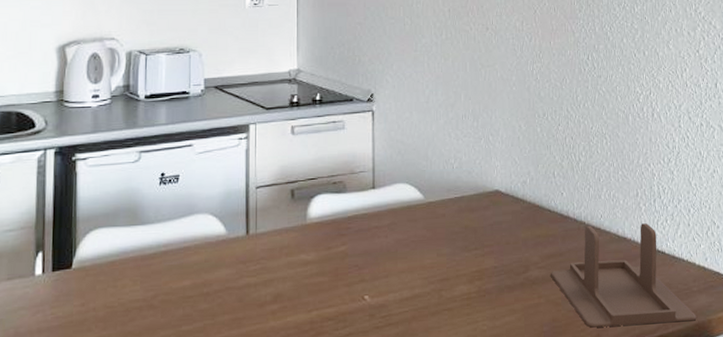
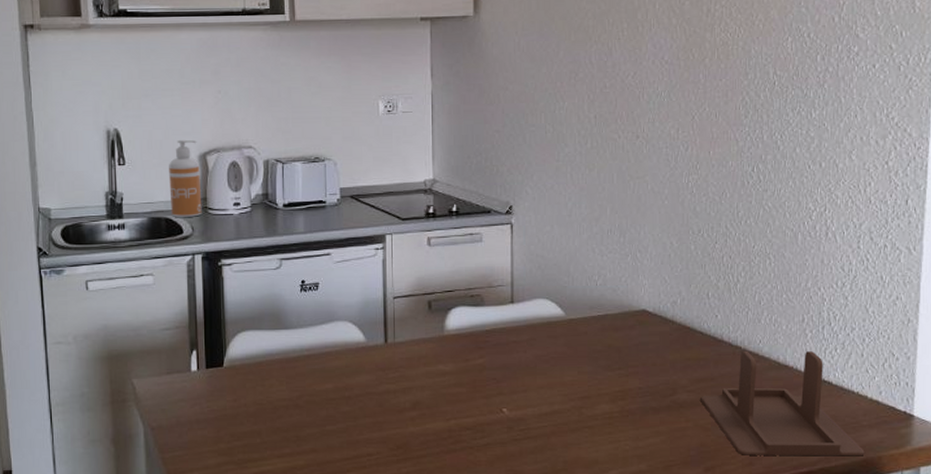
soap dispenser: none [23,31,58,112] -> present [169,139,202,218]

